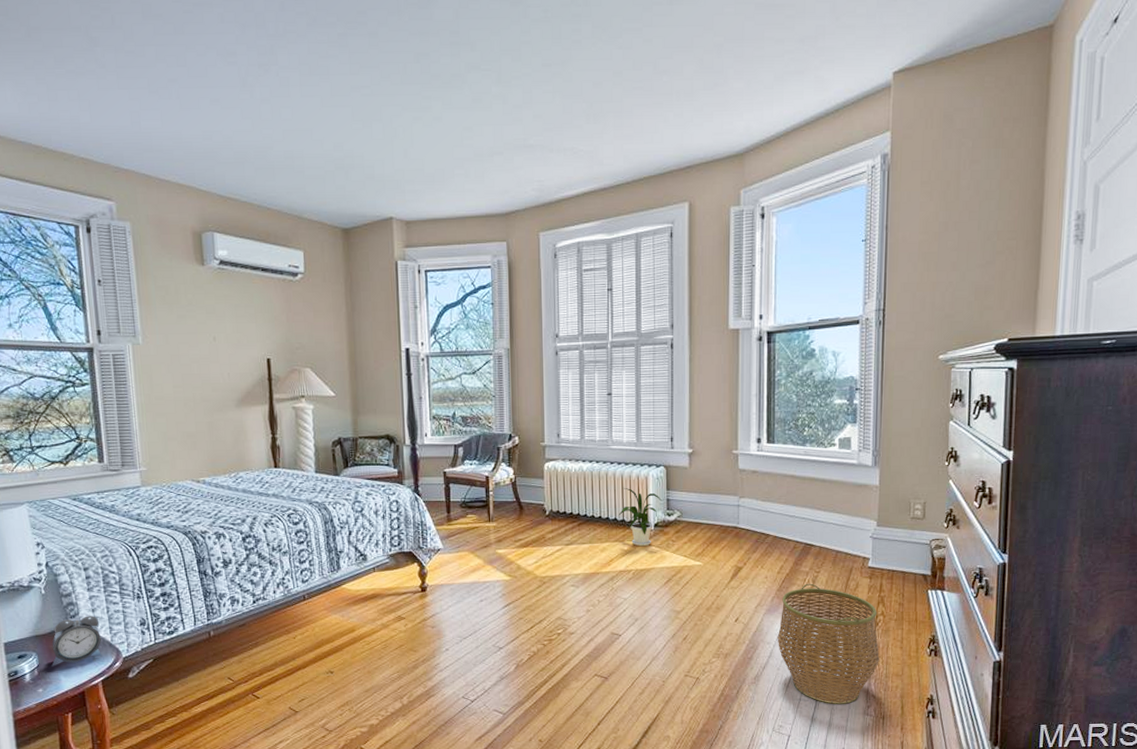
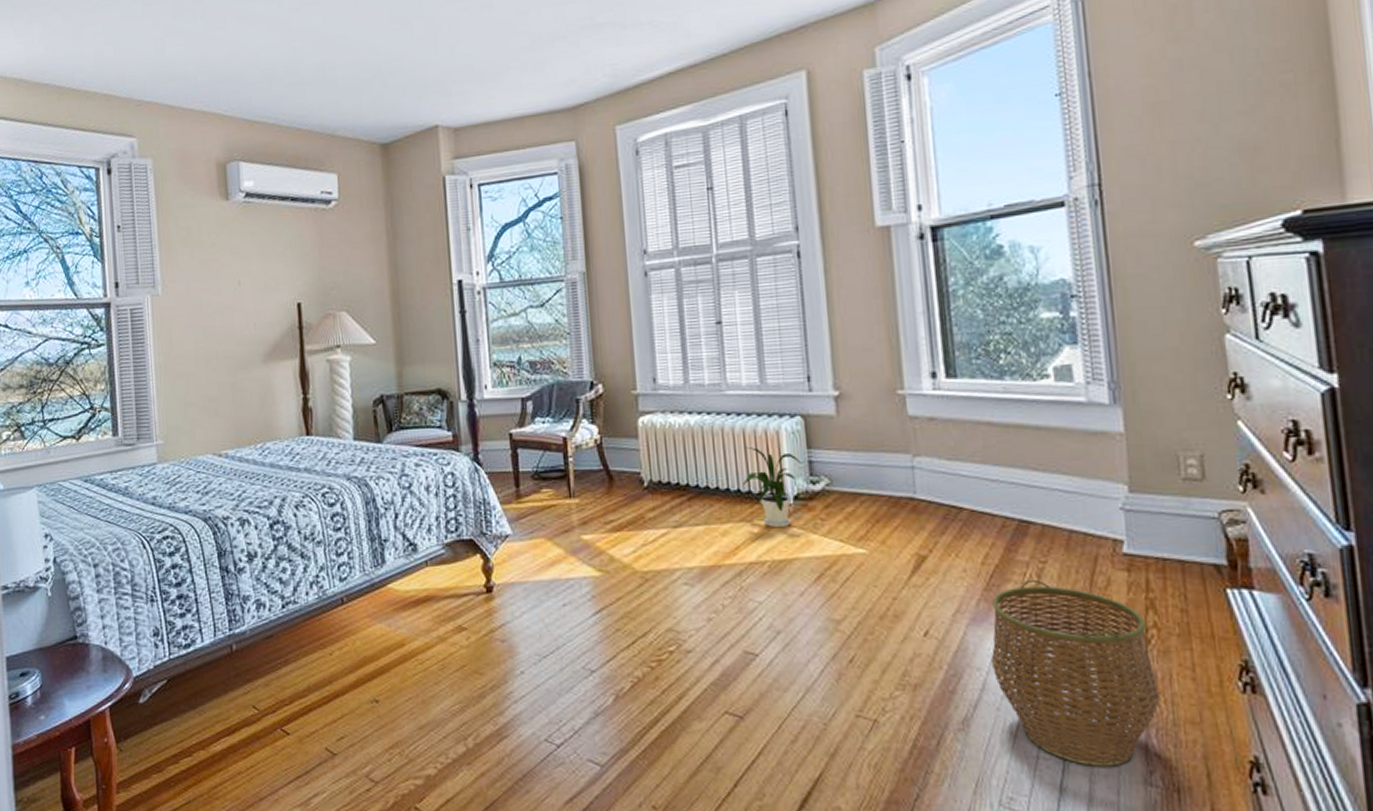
alarm clock: present [51,616,103,667] -> none [55,624,111,687]

